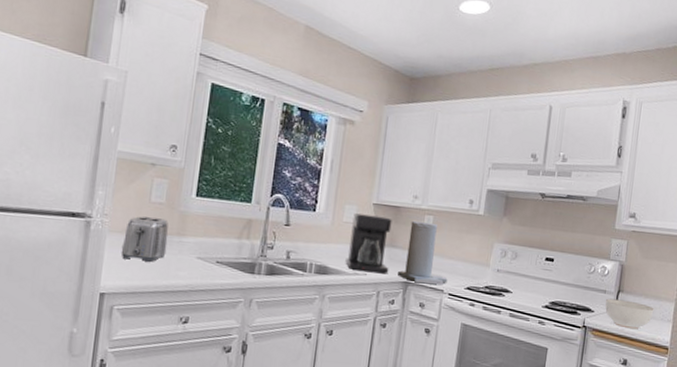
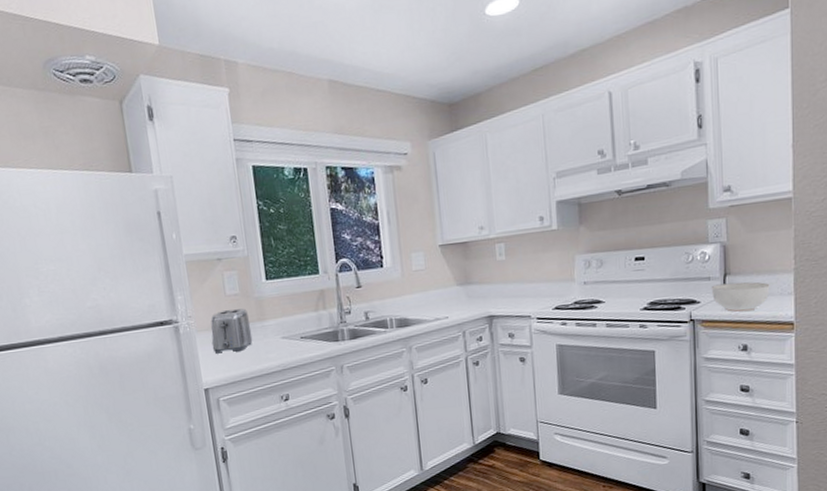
coffee maker: present [345,213,392,274] -> none [421,255,470,316]
paper towel: present [398,220,448,286] -> none [480,250,533,315]

